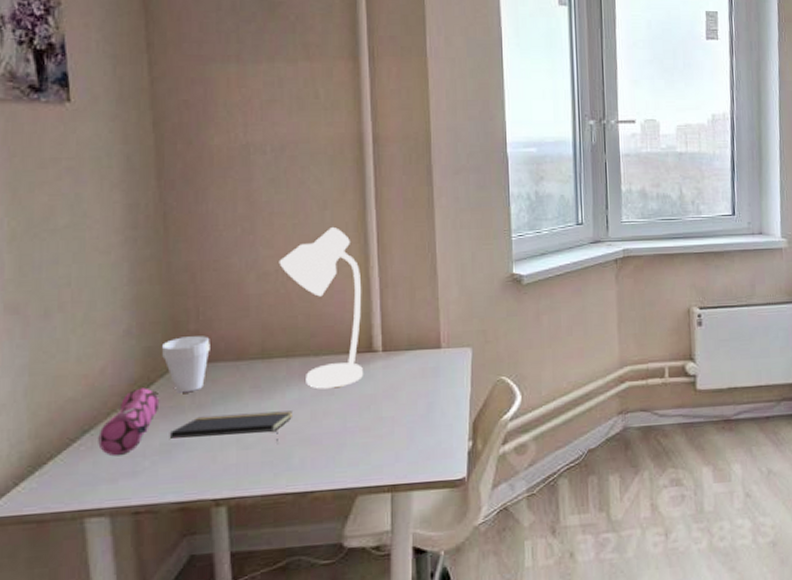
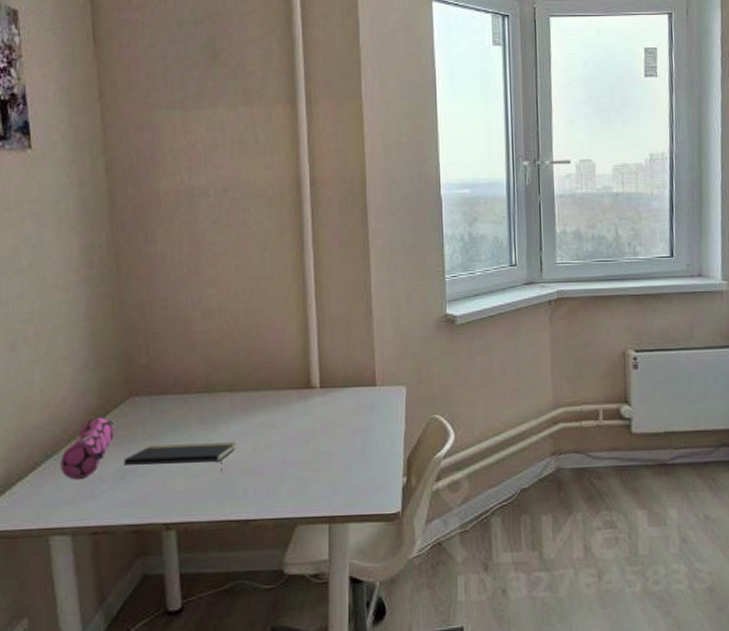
cup: present [161,336,210,393] -> none [115,370,160,423]
desk lamp: present [279,227,363,389] -> none [222,268,302,423]

